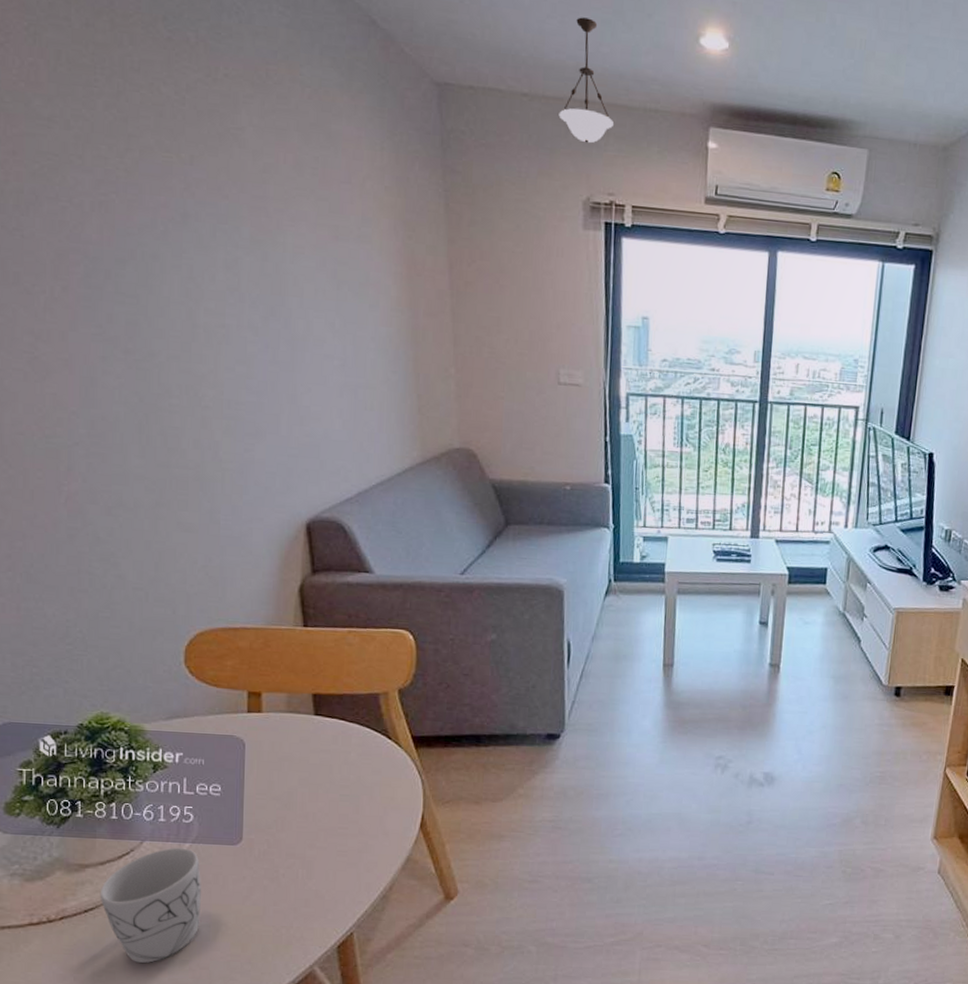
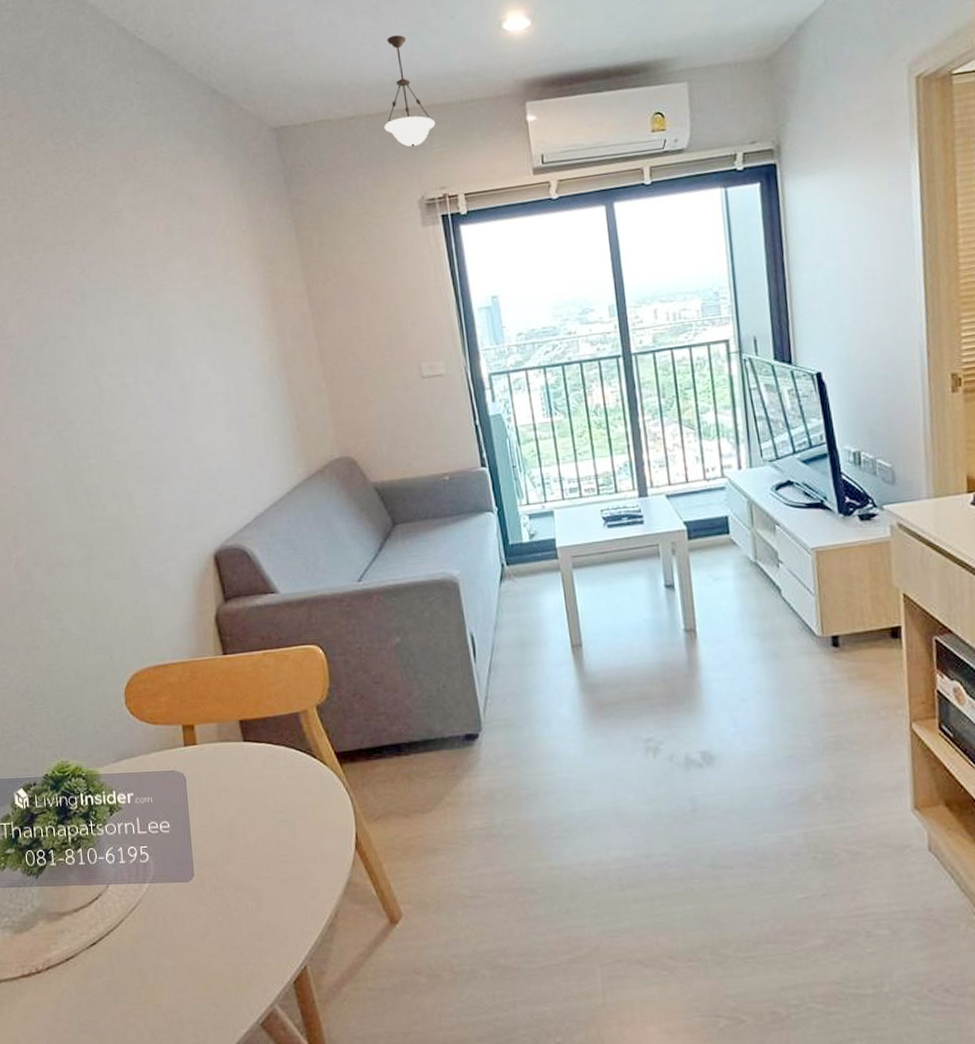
mug: present [99,847,201,963] -> none [77,889,166,1010]

